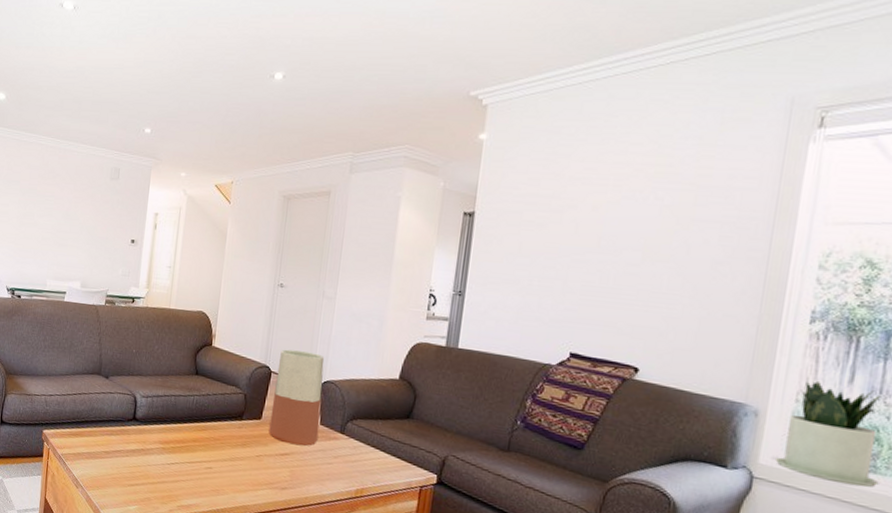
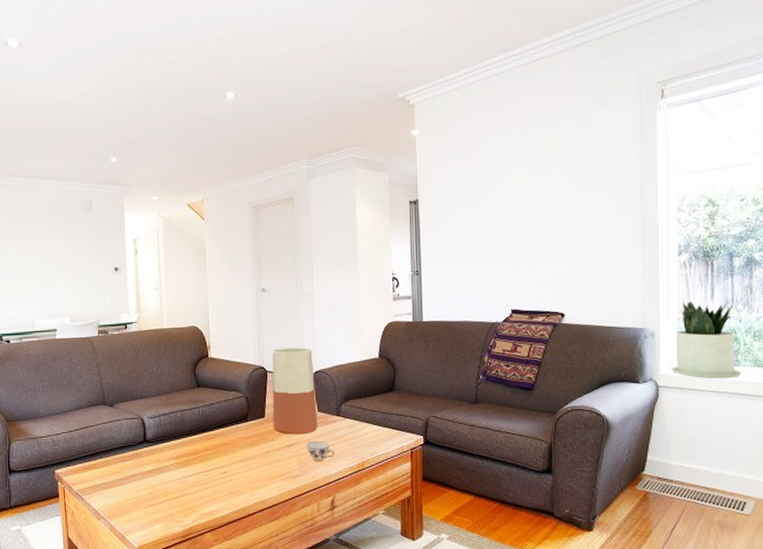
teacup: none [301,455,333,479] -> present [306,441,335,462]

